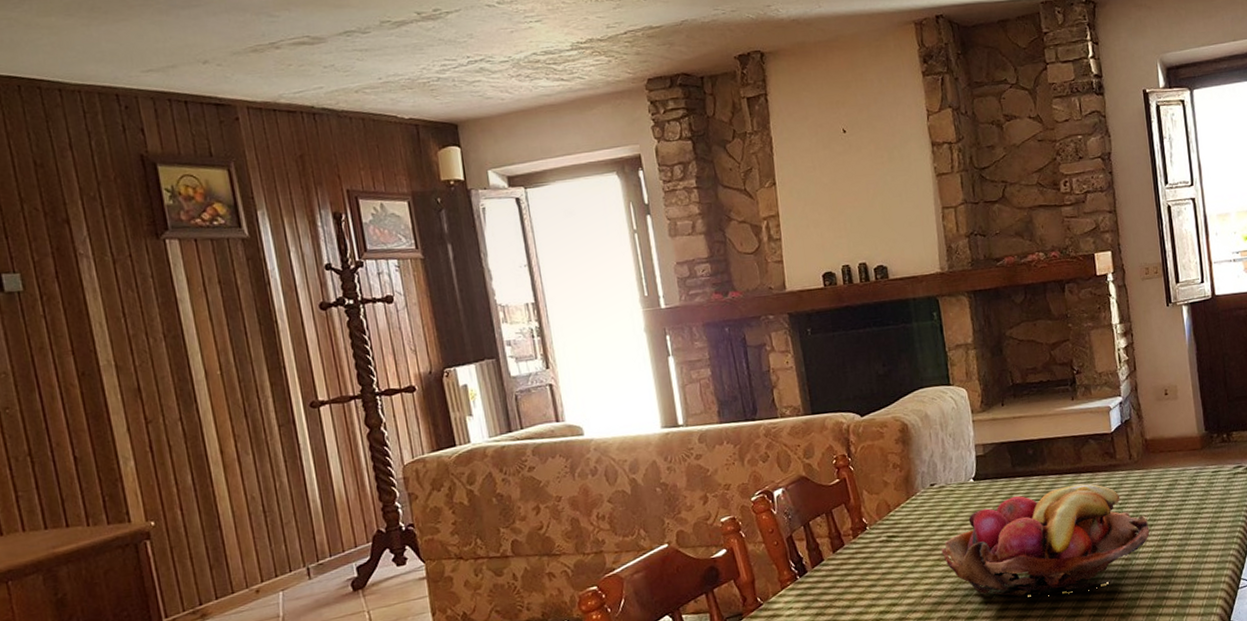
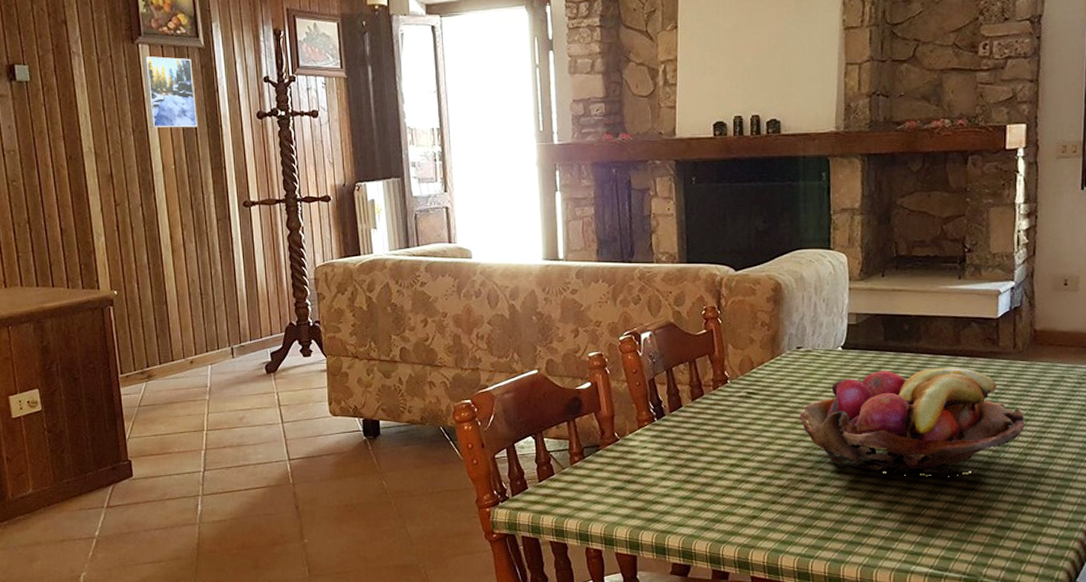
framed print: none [171,251,247,331] -> present [142,56,198,128]

